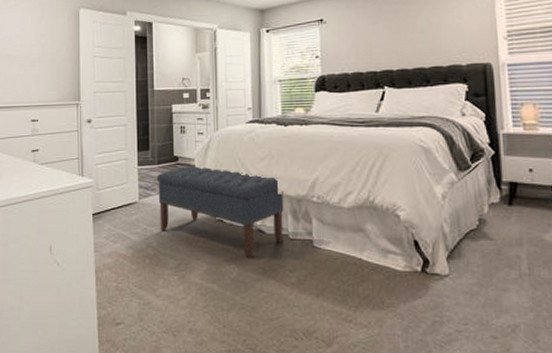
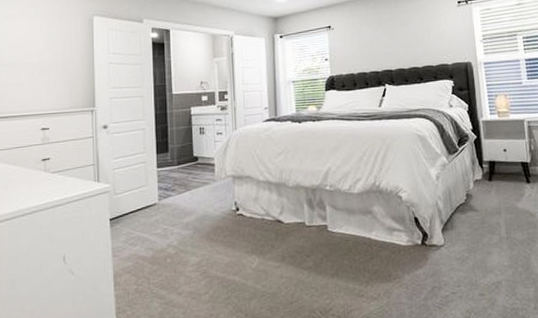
bench: present [157,166,284,259] -> none [176,165,301,249]

